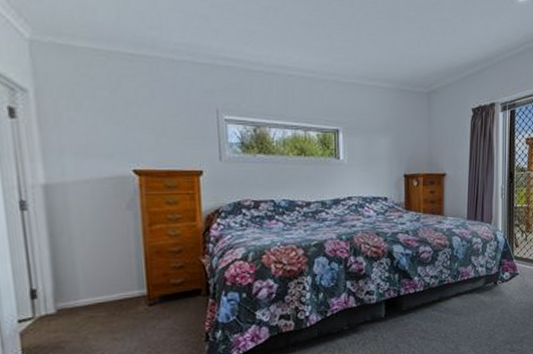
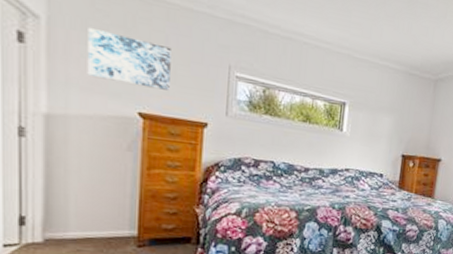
wall art: none [75,94,161,144] -> present [87,28,171,91]

